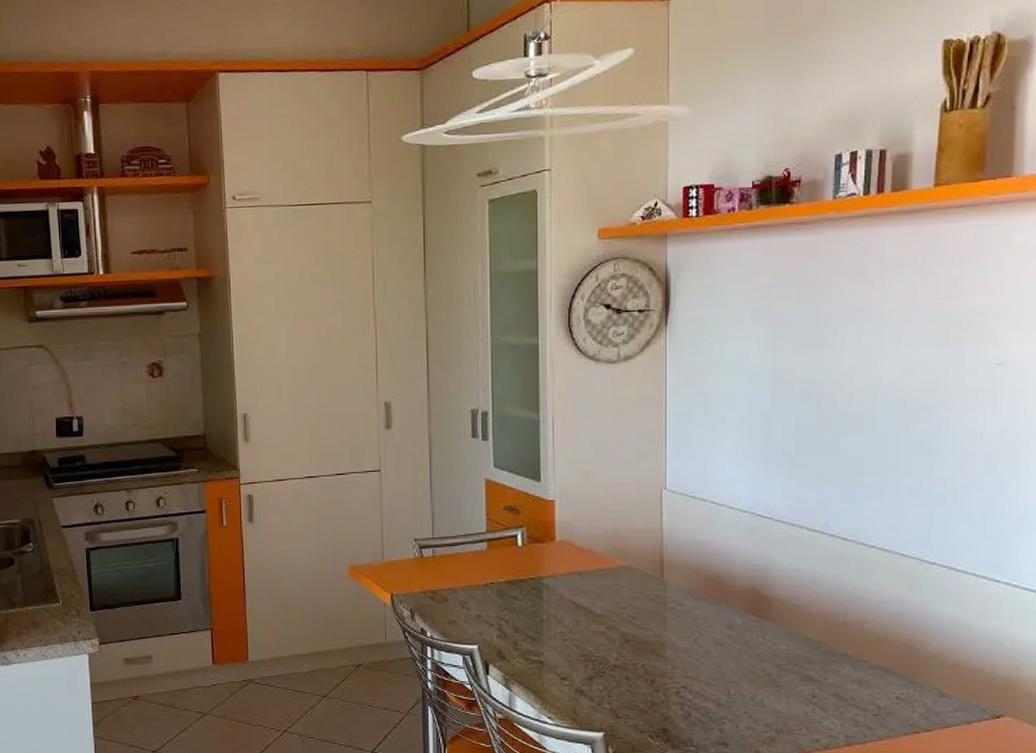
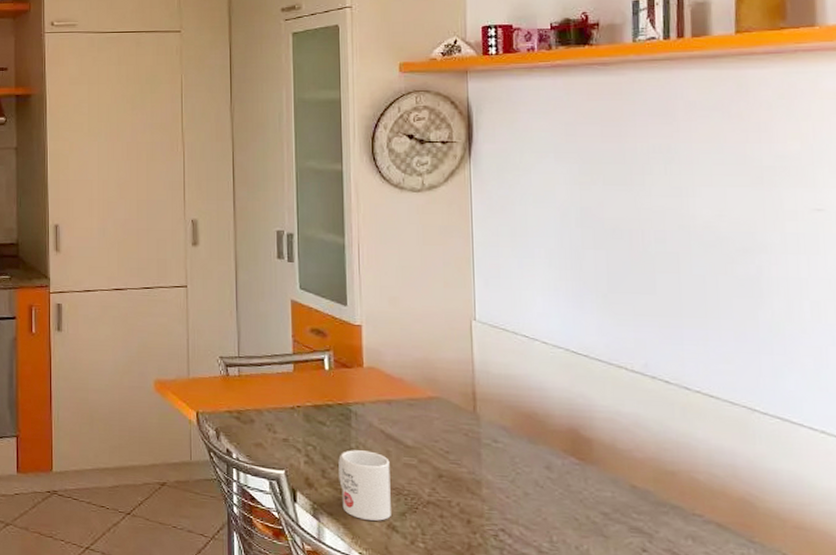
mug: none [530,621,579,686] -> present [338,450,391,521]

